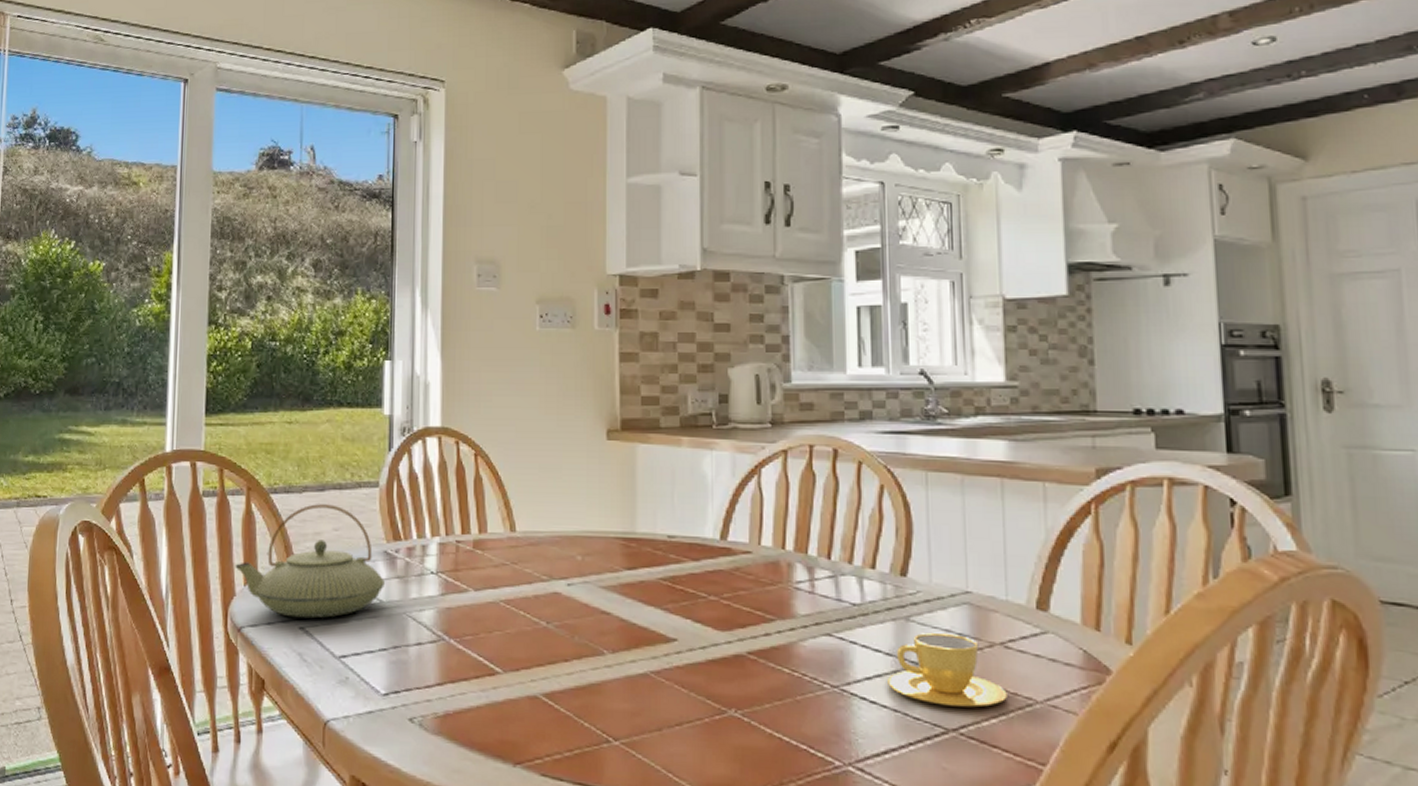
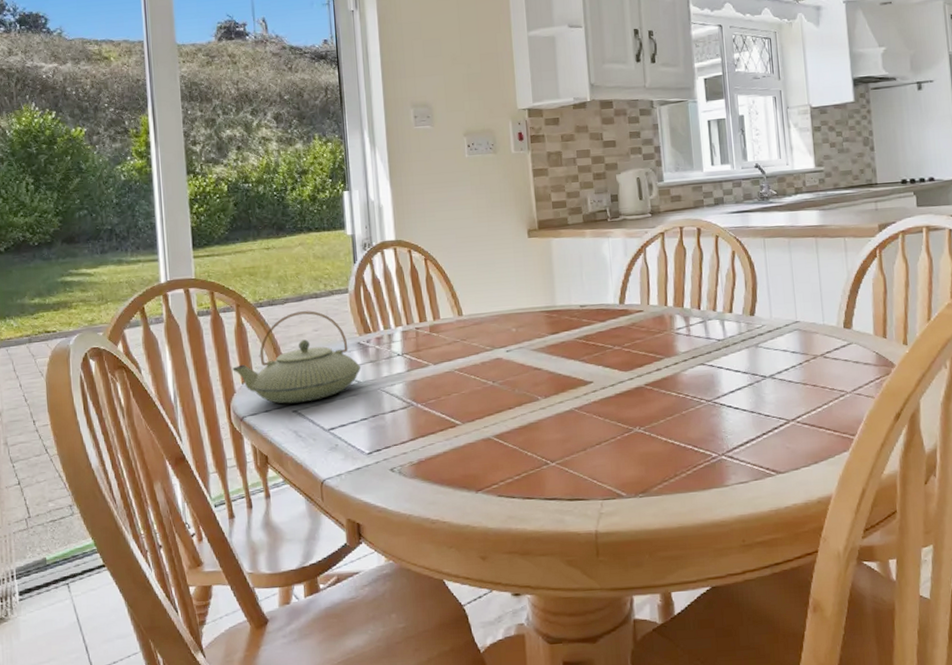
cup: present [888,632,1007,708] -> none [745,352,828,404]

